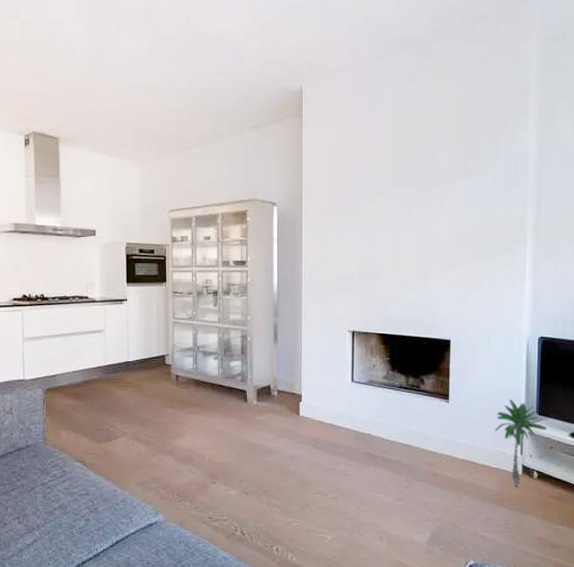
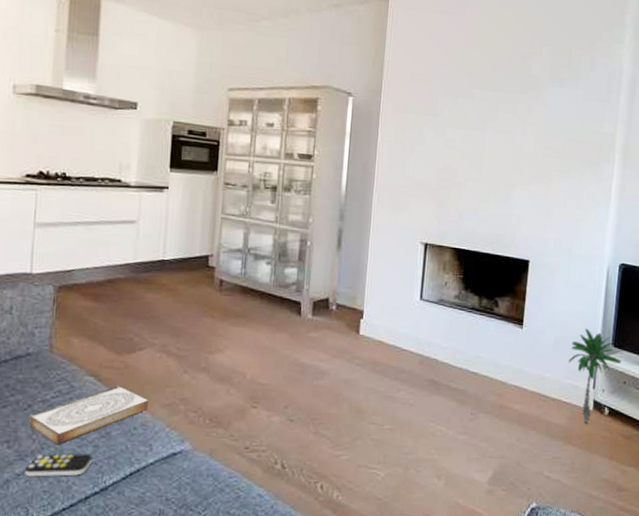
book: none [31,469,127,520] -> present [26,386,149,445]
remote control: none [34,527,85,546] -> present [25,454,92,477]

